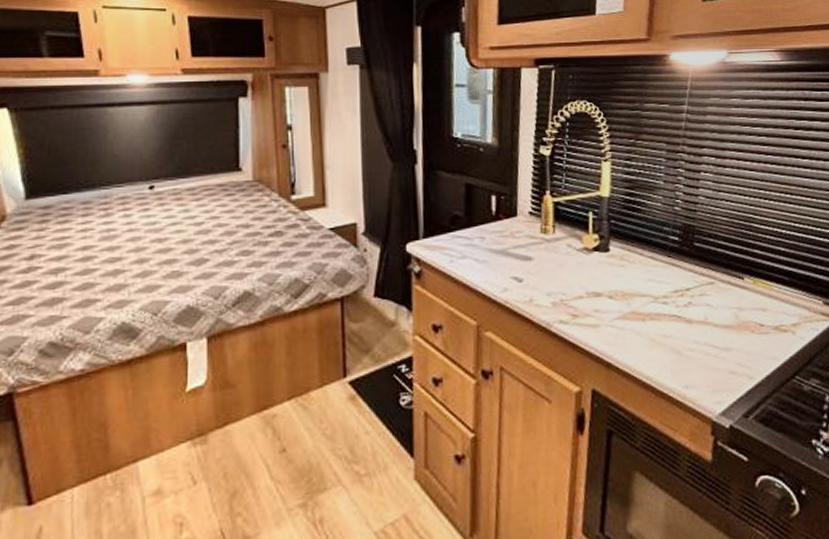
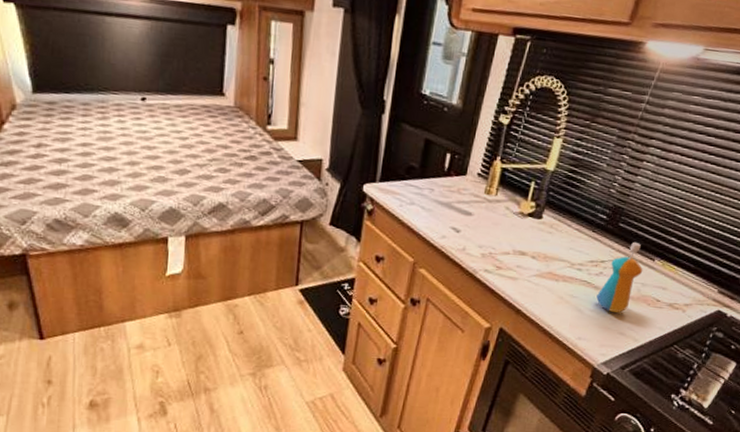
soap dispenser: none [692,260,735,349] -> present [596,241,643,313]

